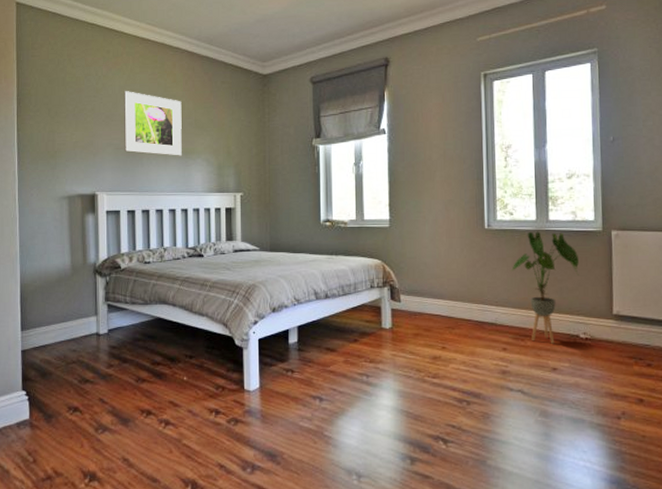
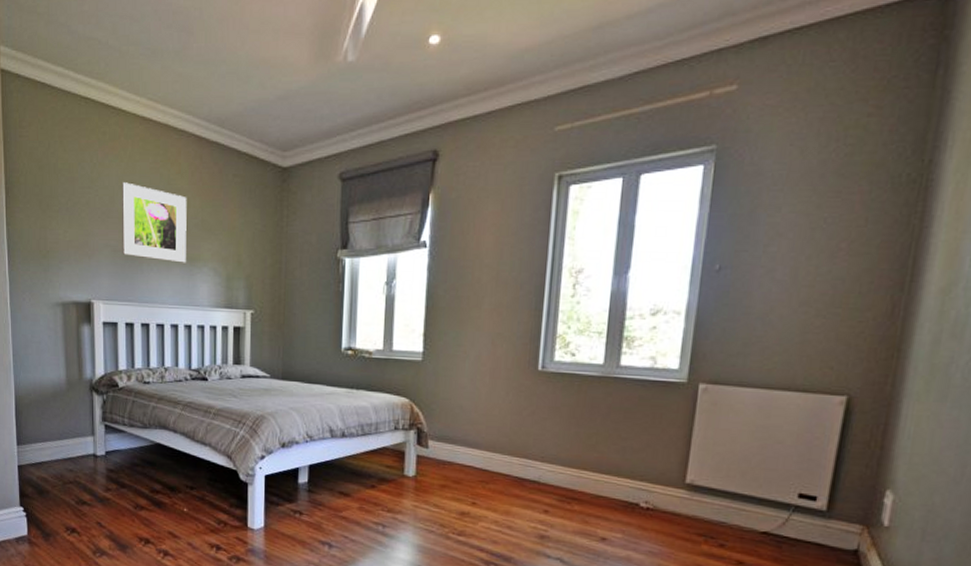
house plant: present [510,231,580,344] -> none [564,377,653,511]

